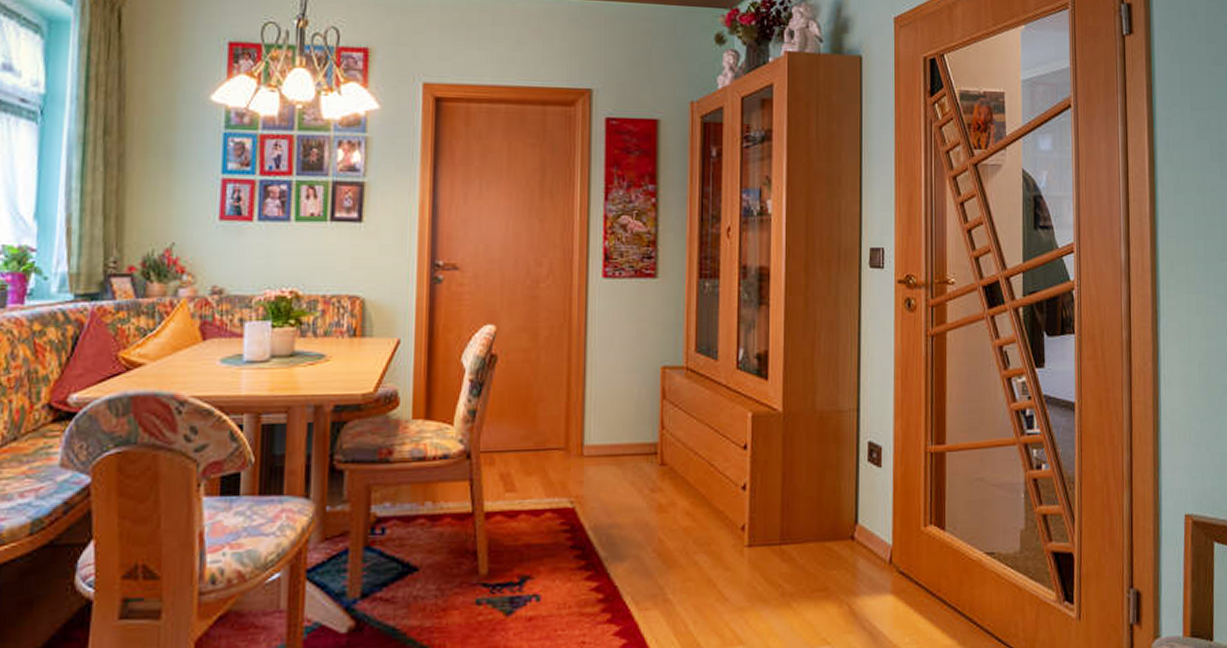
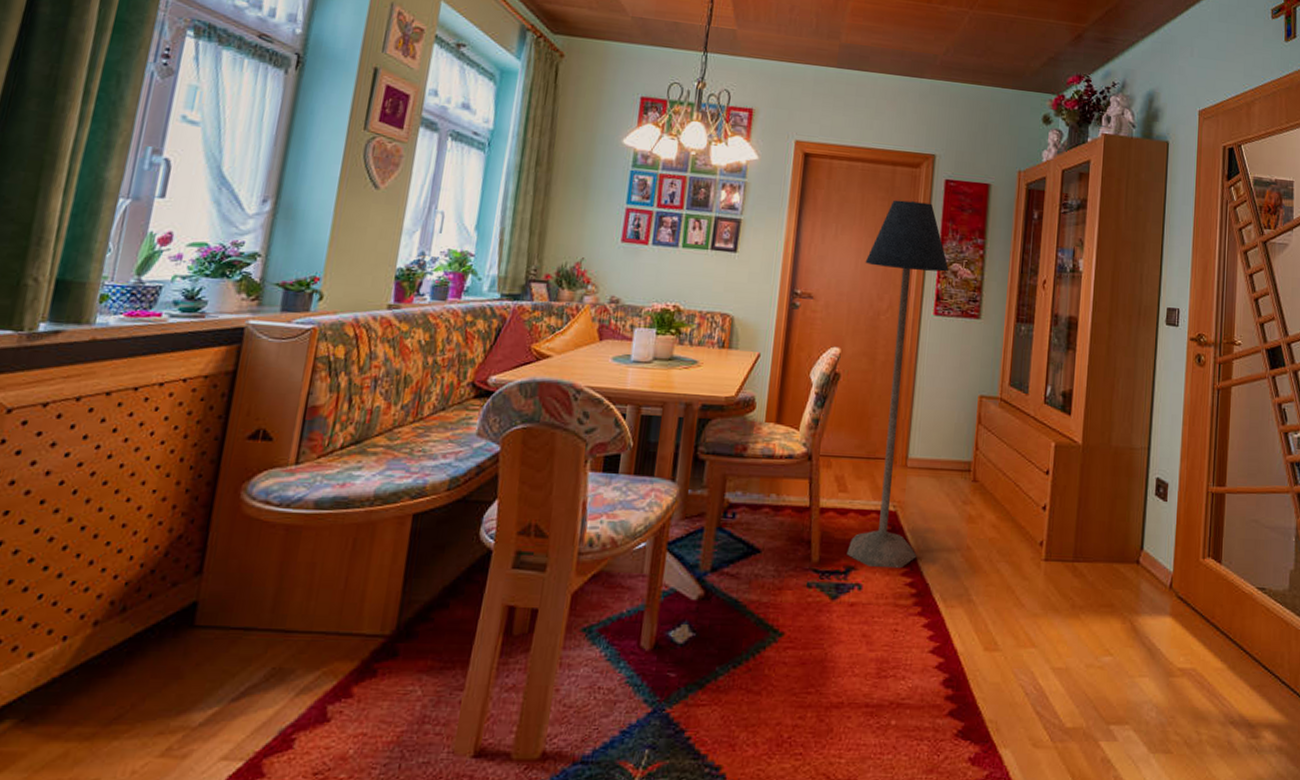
floor lamp: none [517,145,616,575] -> present [847,200,949,569]

